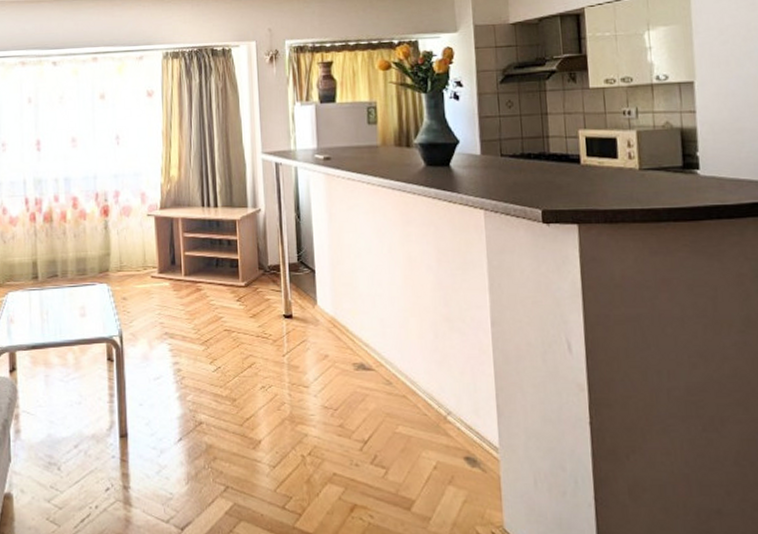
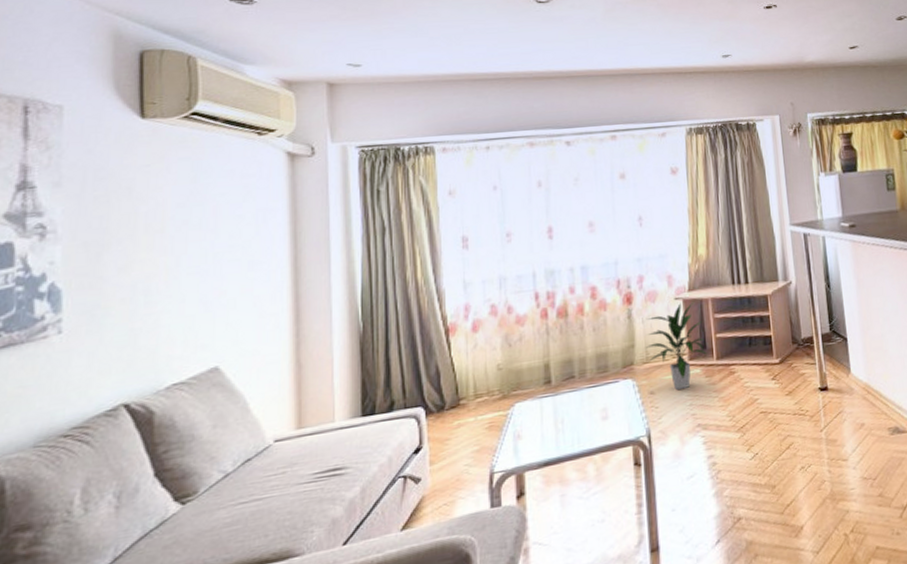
indoor plant: none [120,220,175,300] -> present [646,303,707,391]

